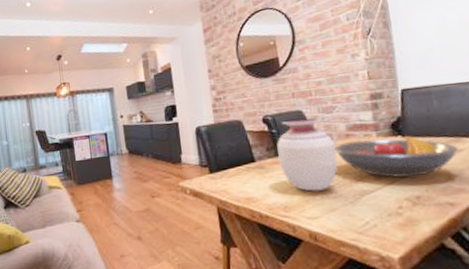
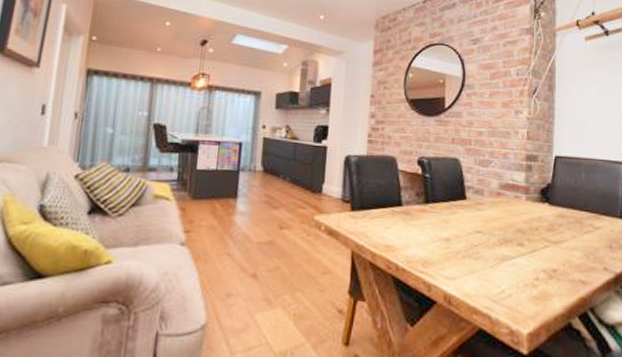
vase: present [277,118,338,191] -> none [427,166,486,249]
fruit bowl: present [334,135,459,178] -> none [484,201,597,249]

